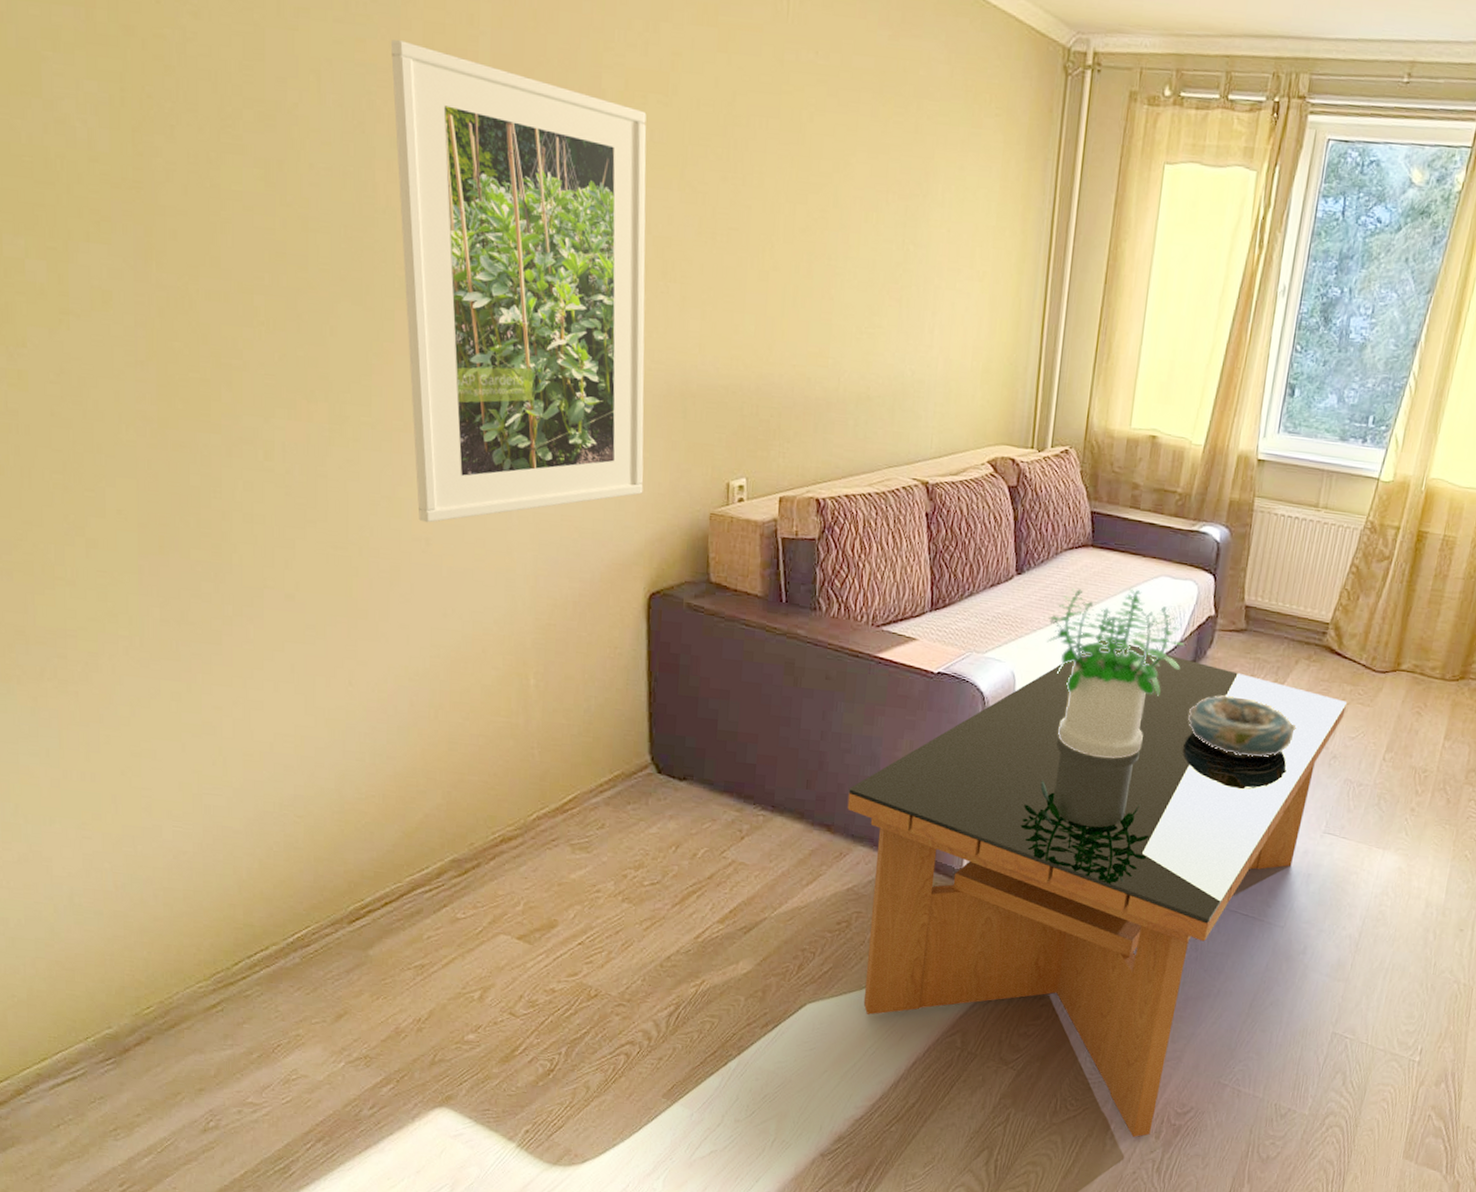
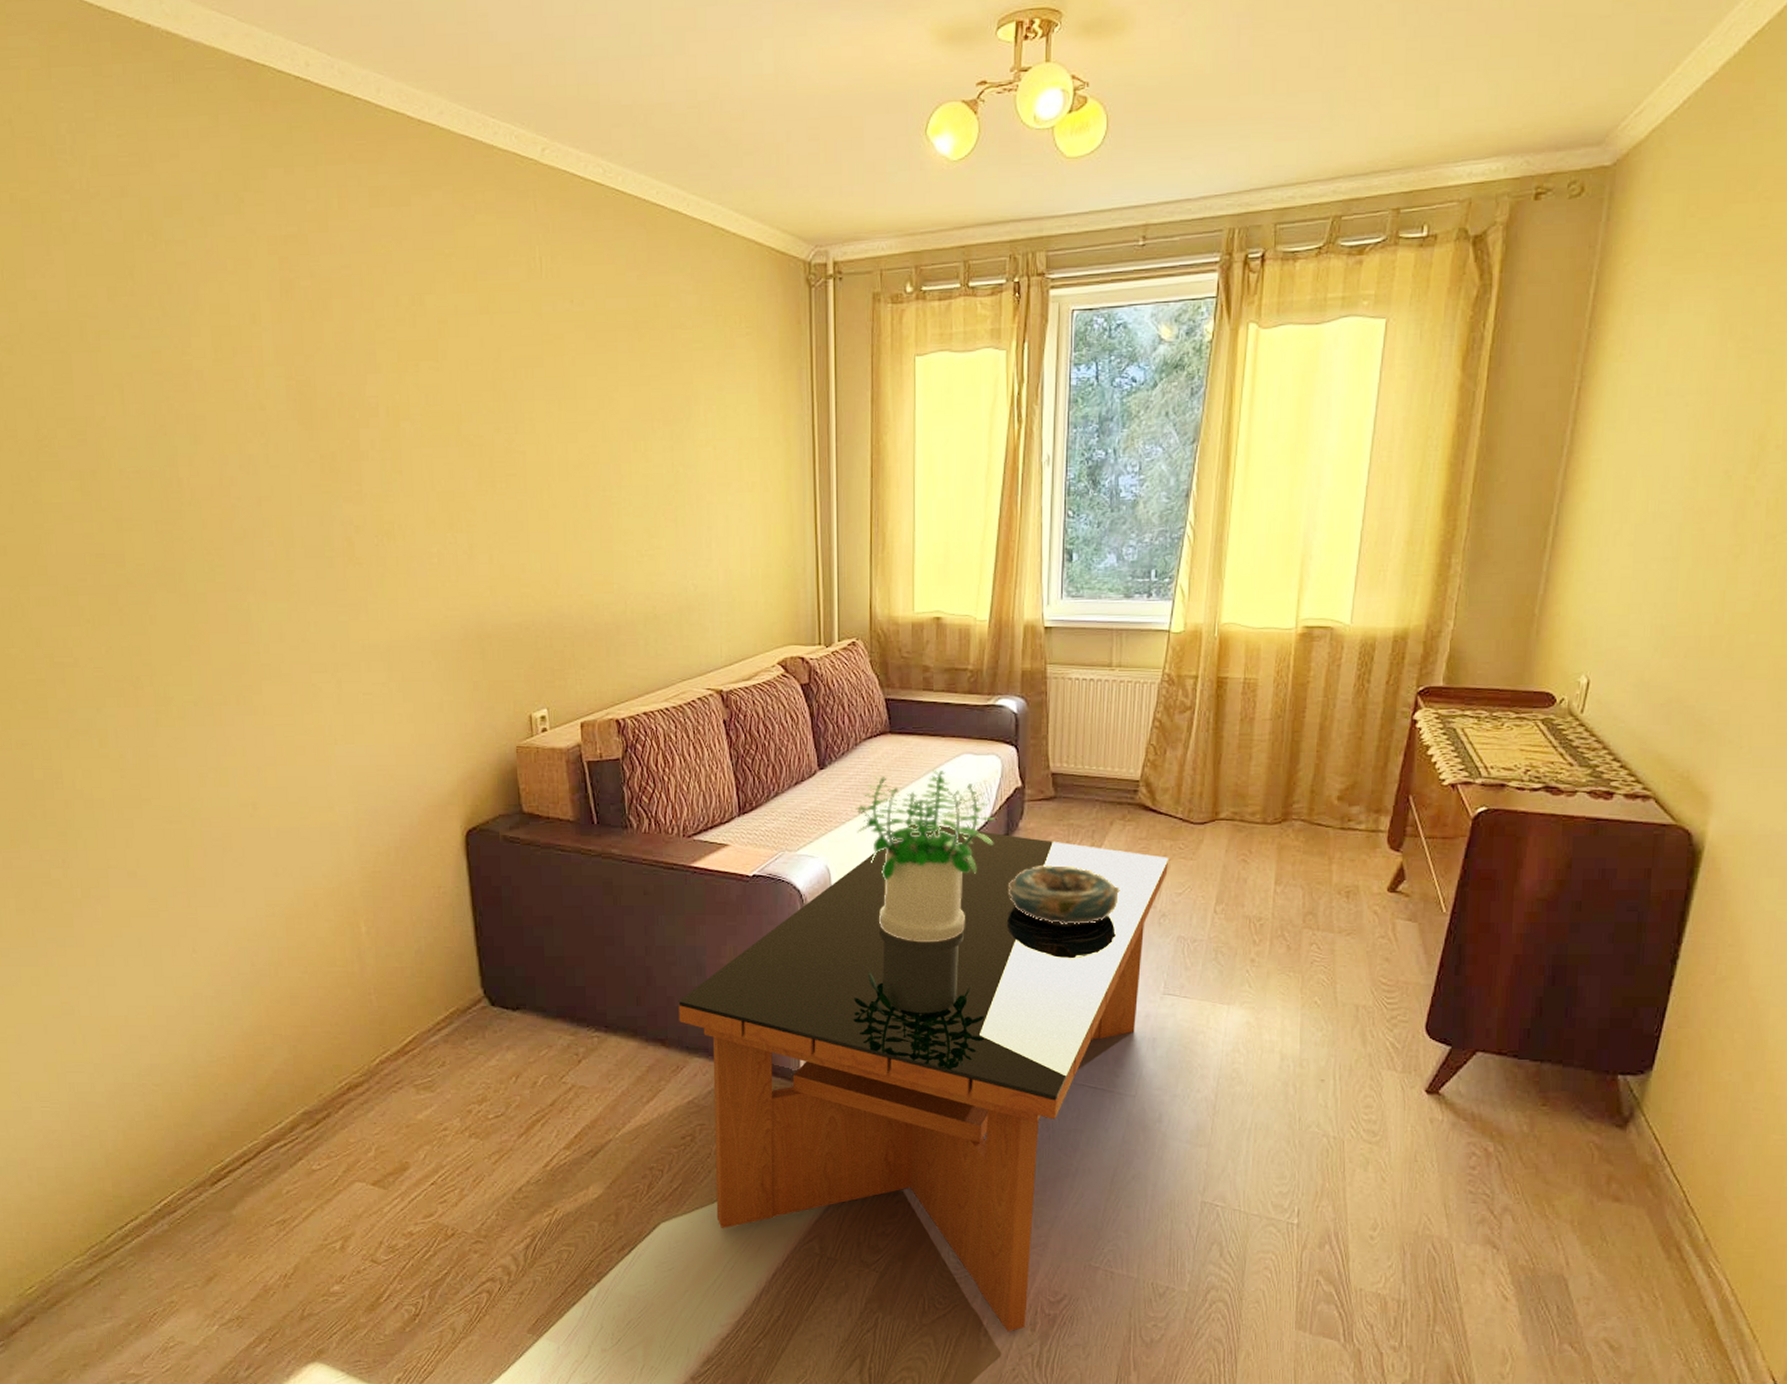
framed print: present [390,40,647,523] -> none [183,347,451,788]

